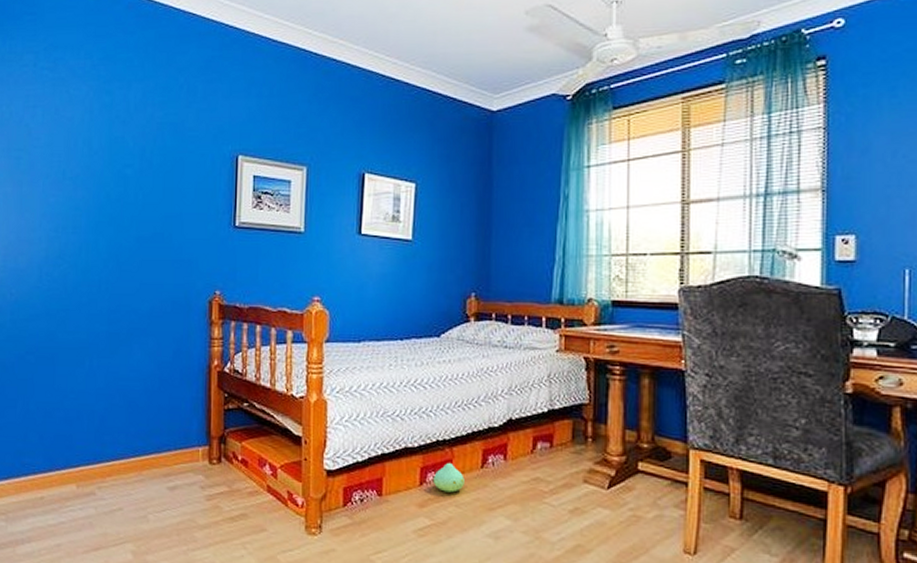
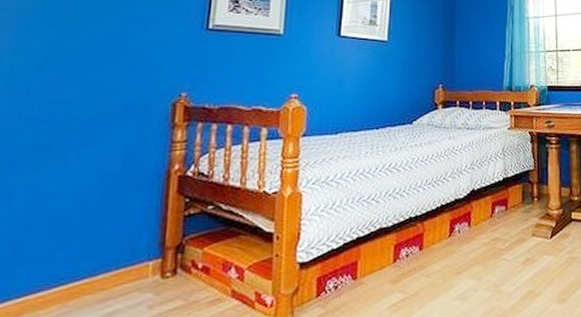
plush toy: present [432,463,465,493] -> none [405,237,435,265]

